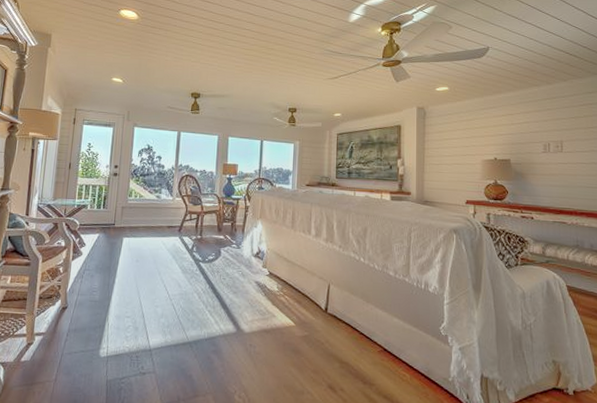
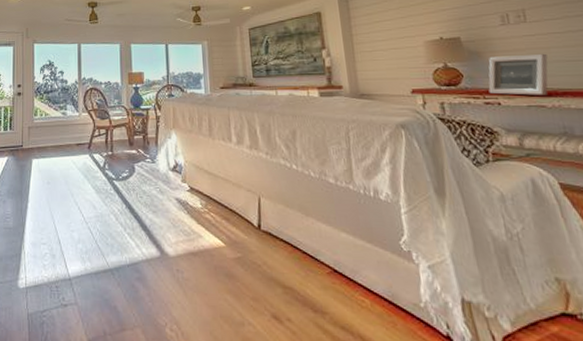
picture frame: none [526,178,574,214] -> present [488,53,548,96]

